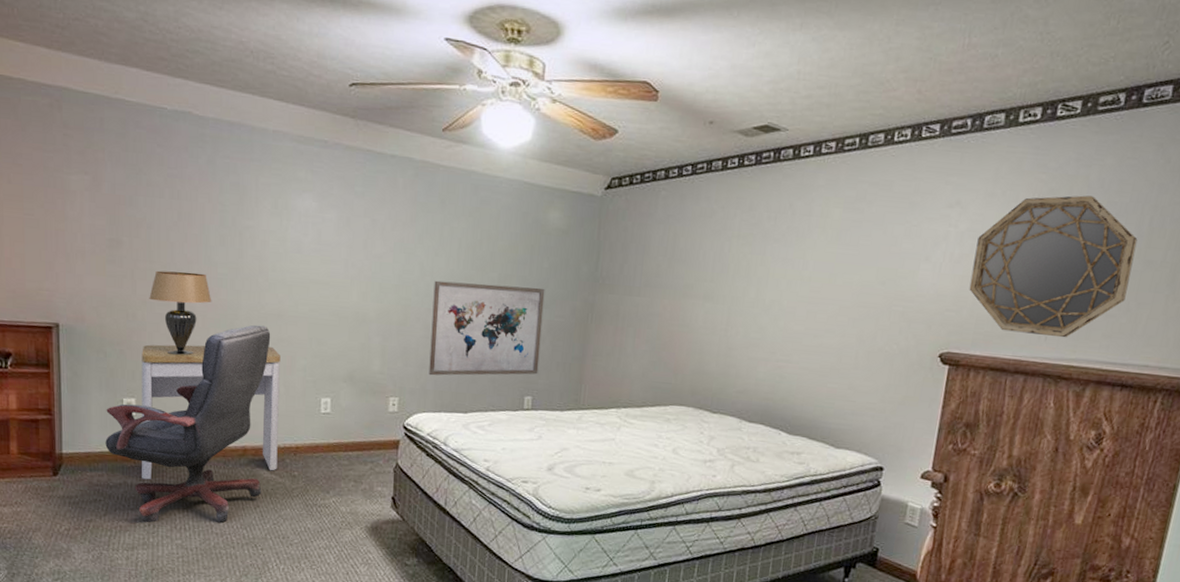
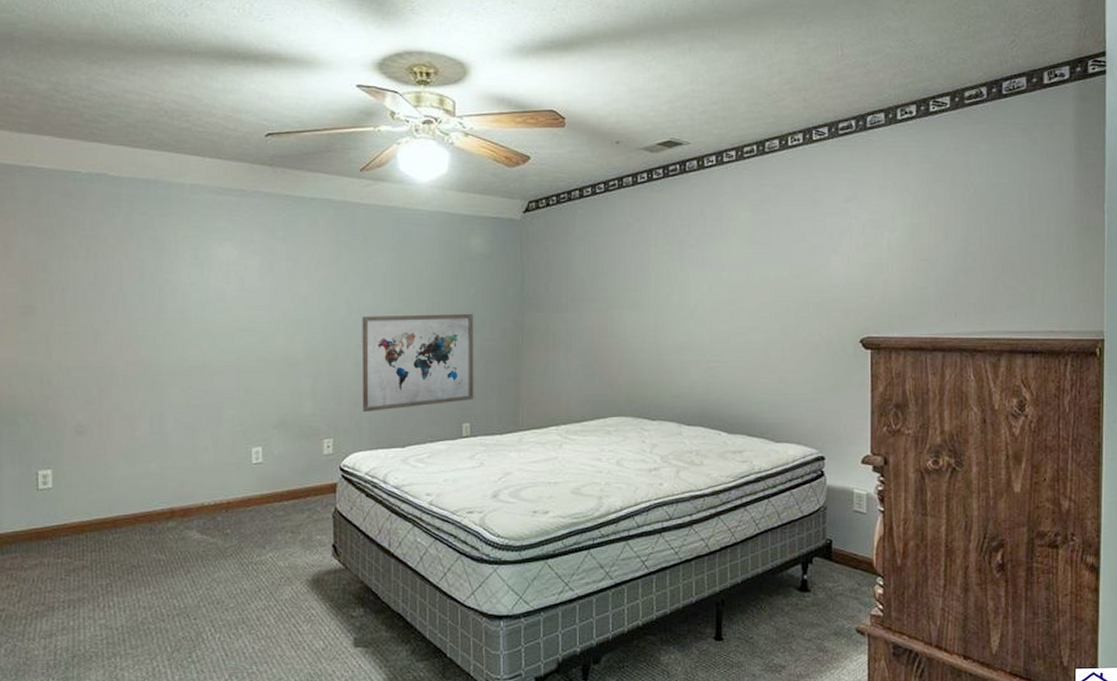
office chair: present [105,324,271,523] -> none [19,379,196,605]
desk: present [142,344,280,480] -> none [58,399,208,557]
table lamp: present [149,270,212,356] -> none [65,332,133,418]
home mirror: present [969,195,1138,338] -> none [878,180,1021,313]

